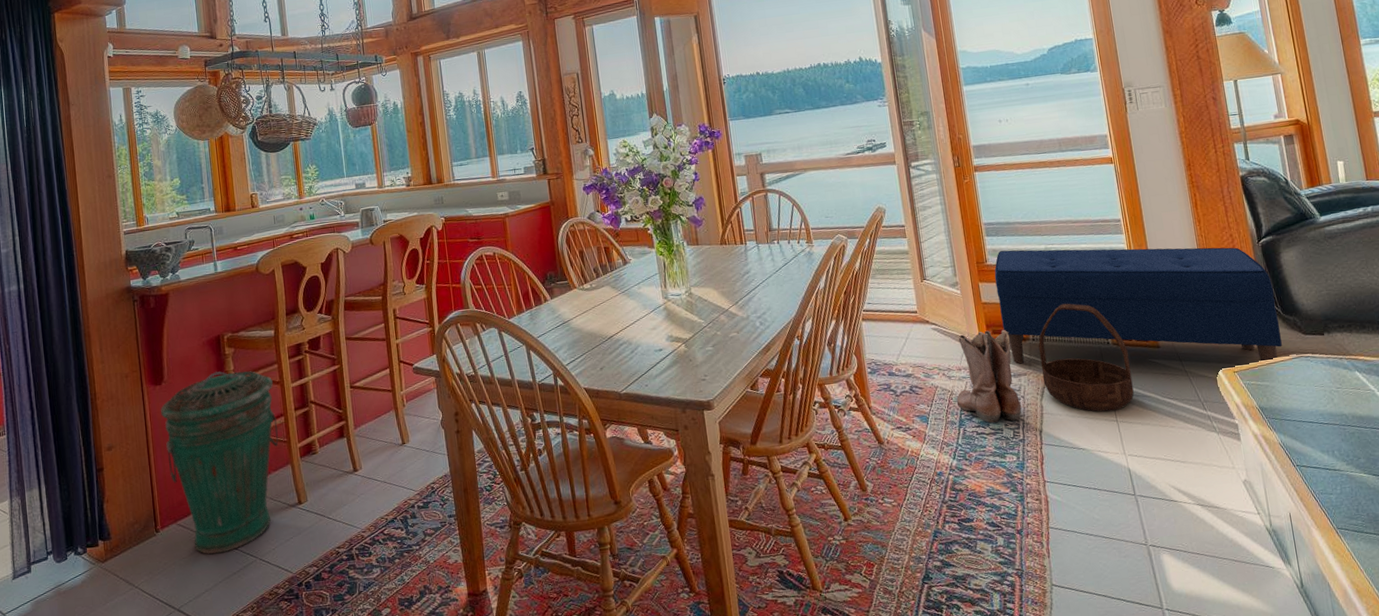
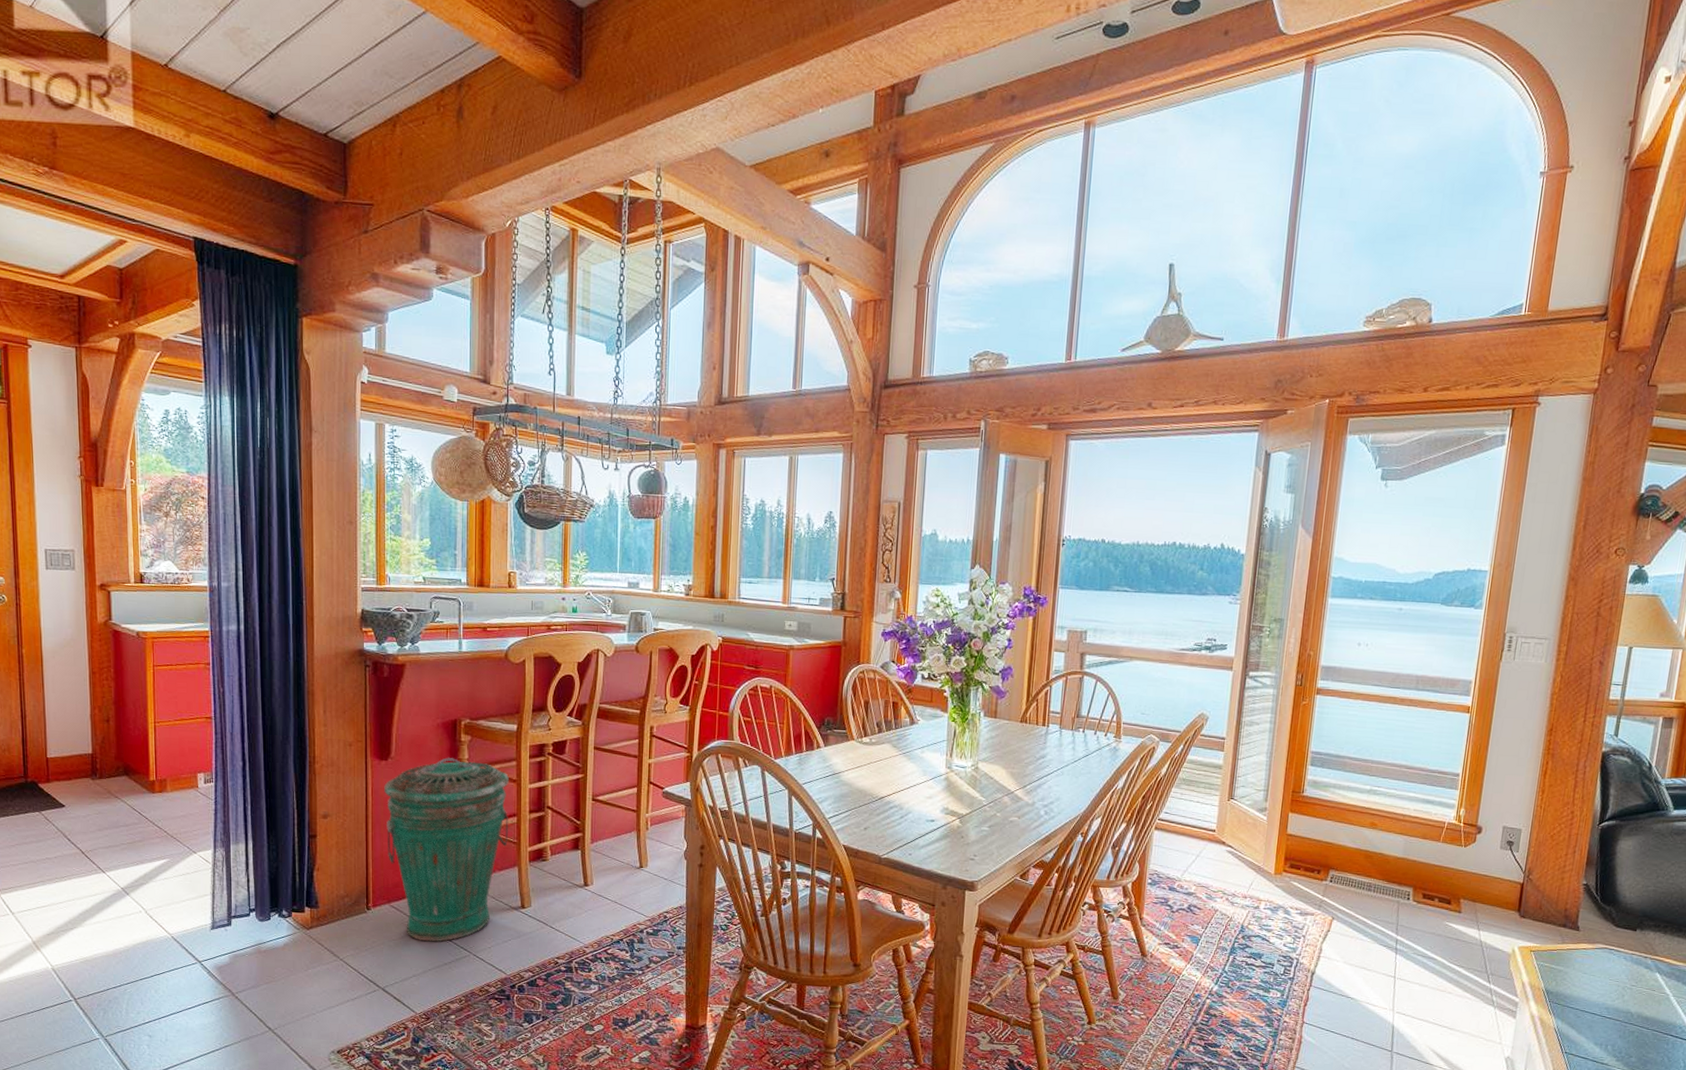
boots: present [957,329,1022,423] -> none [1234,862,1308,959]
bench: present [994,247,1282,364] -> none [1302,784,1600,946]
basket: present [1038,303,1134,412] -> none [1329,850,1427,967]

